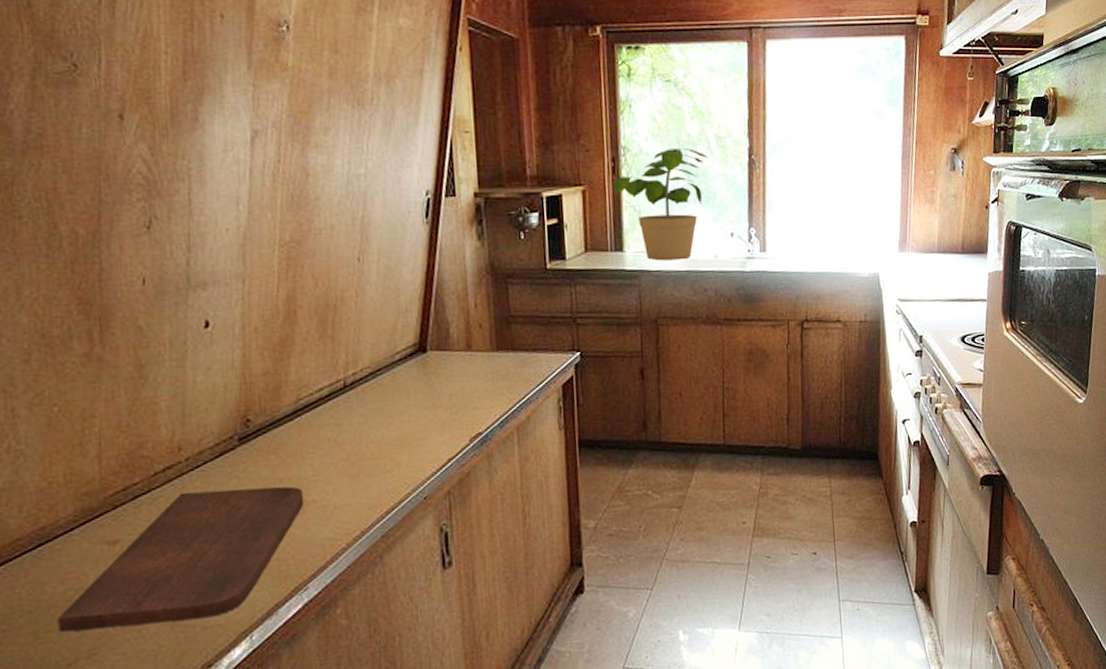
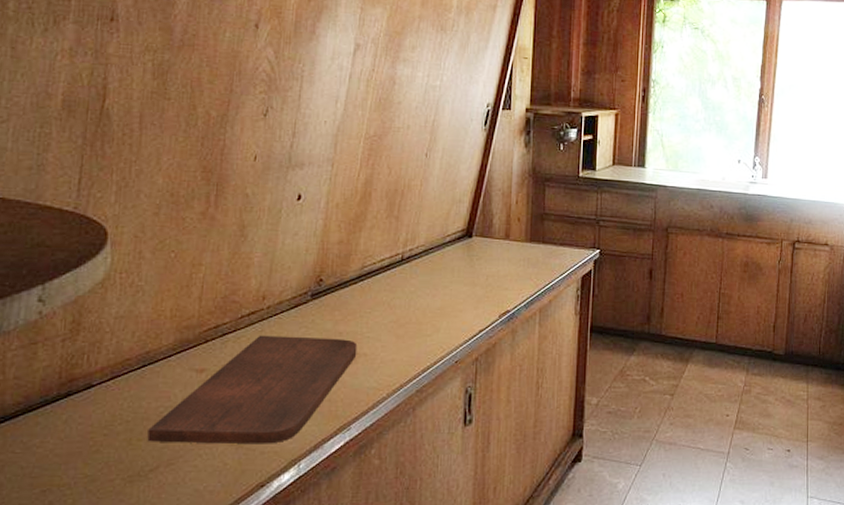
potted plant: present [613,148,709,261] -> none [642,84,725,179]

